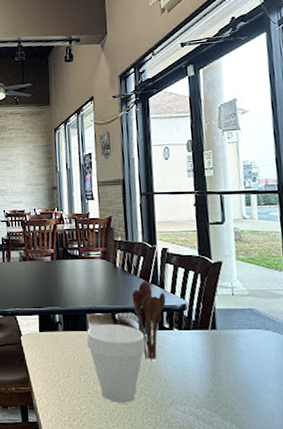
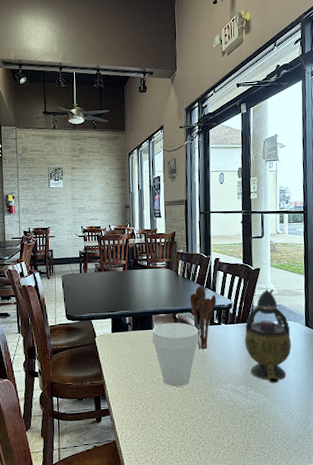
teapot: none [205,288,271,412] -> present [244,289,291,384]

